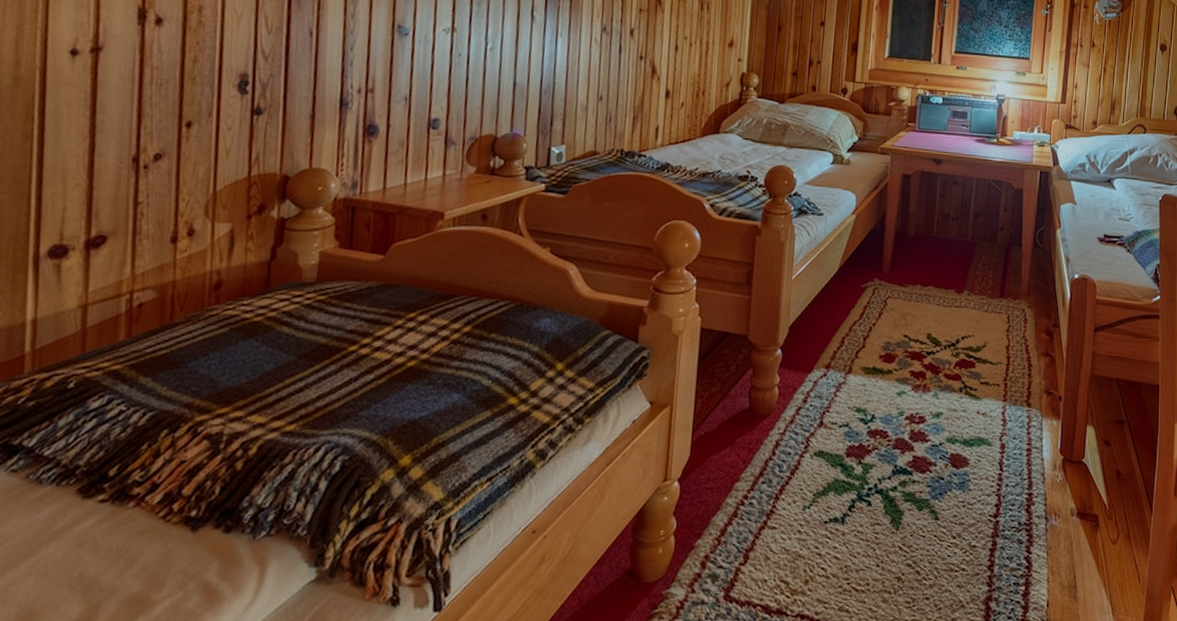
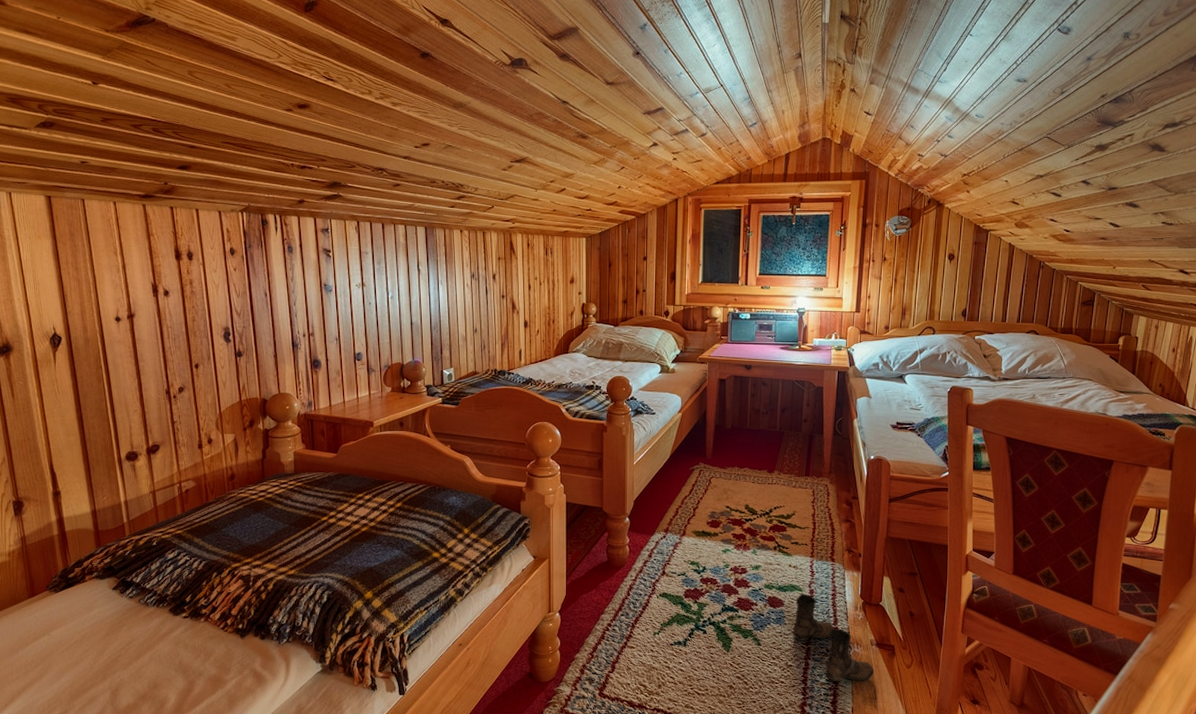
boots: none [979,449,1075,567] -> present [793,594,875,682]

